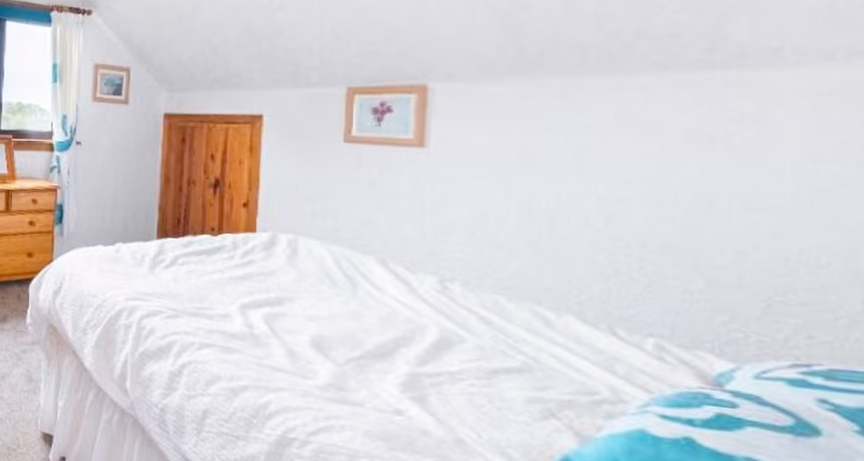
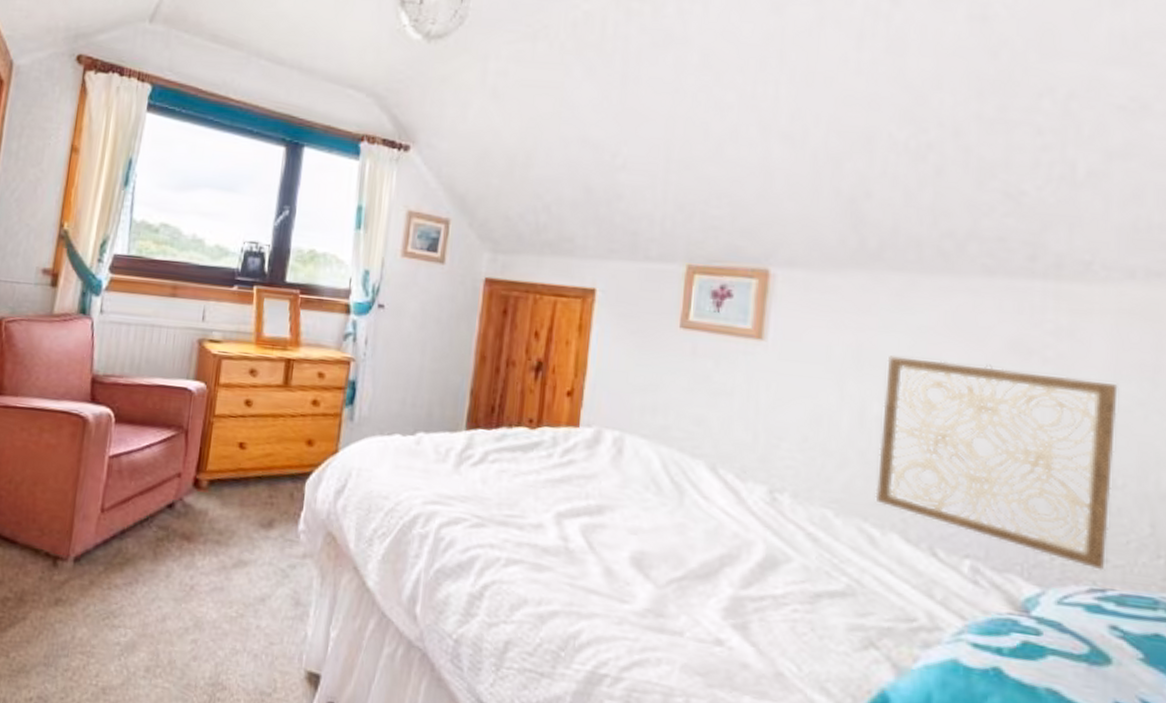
wall art: none [548,154,818,346] -> present [875,356,1118,571]

